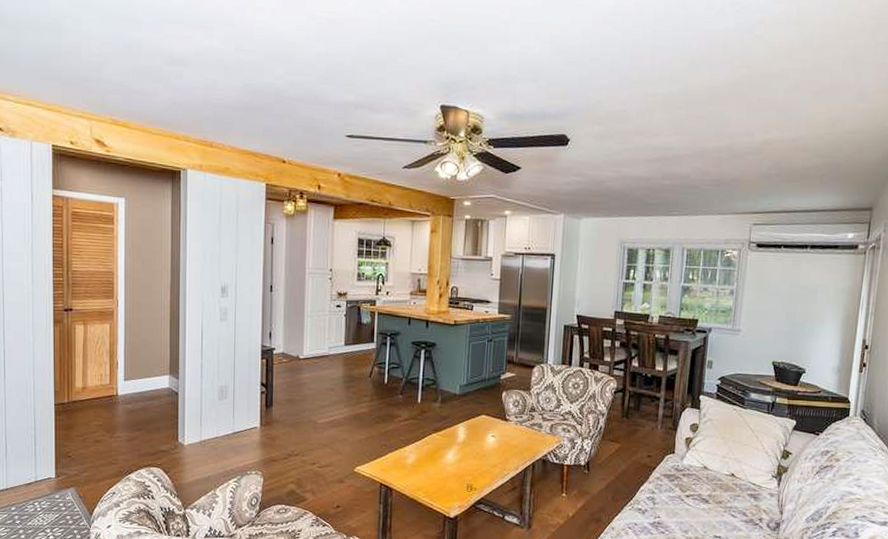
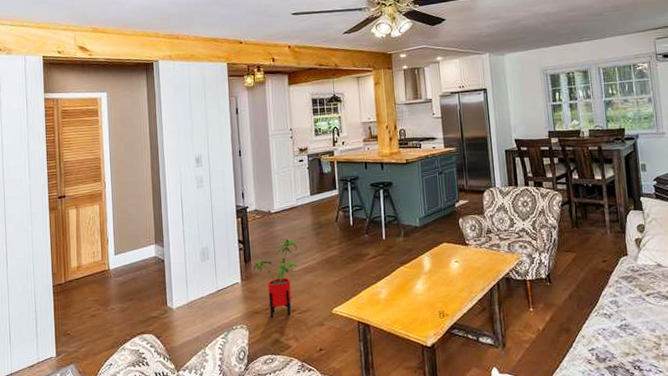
house plant: none [275,388,324,469] -> present [253,238,298,319]

